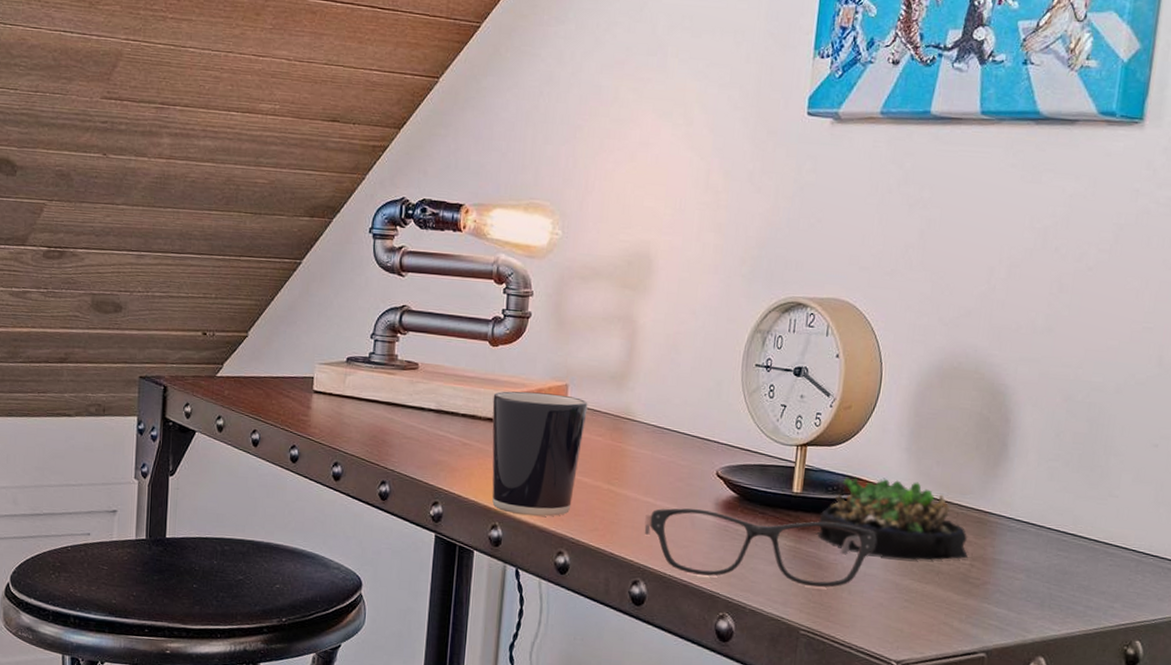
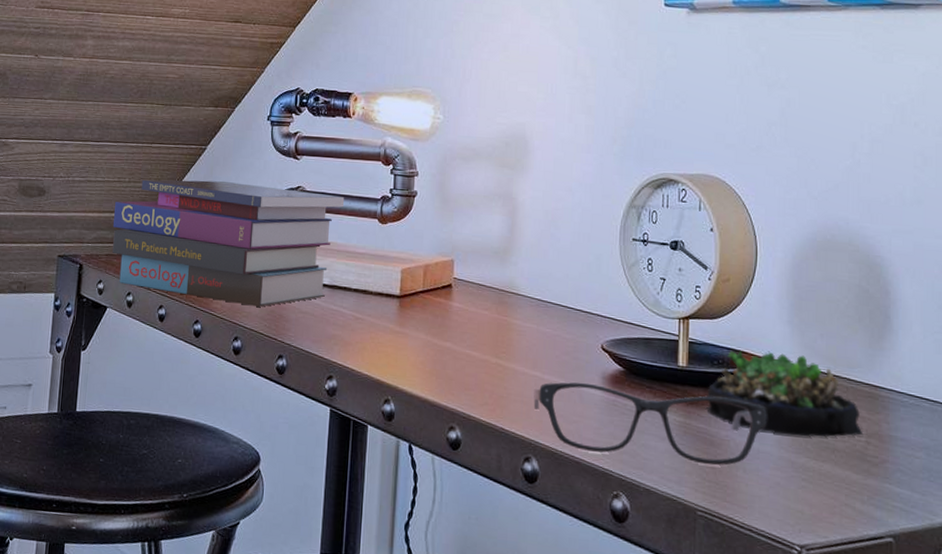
books: none [200,295,453,432] -> present [112,179,345,307]
mug: present [491,391,588,517] -> none [382,266,474,391]

